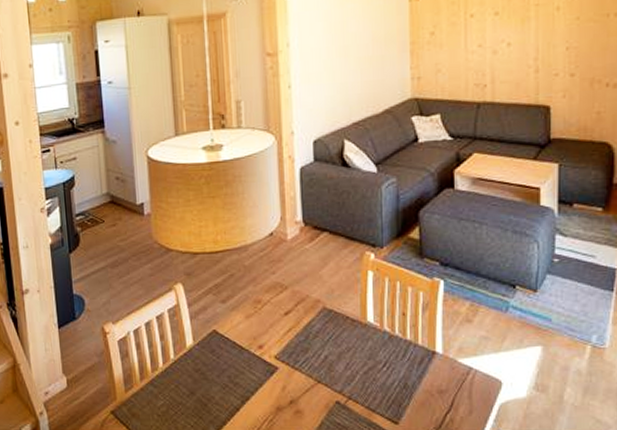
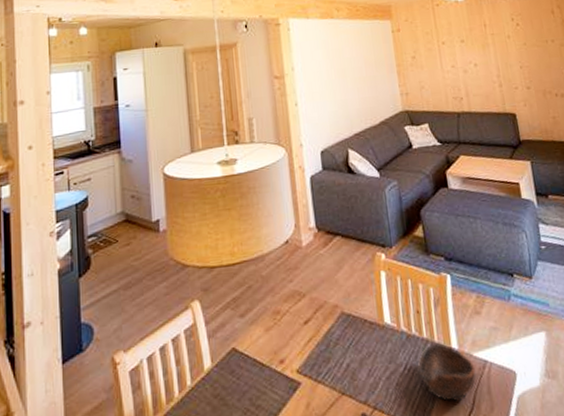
bowl: none [398,346,459,402] -> present [418,343,476,403]

